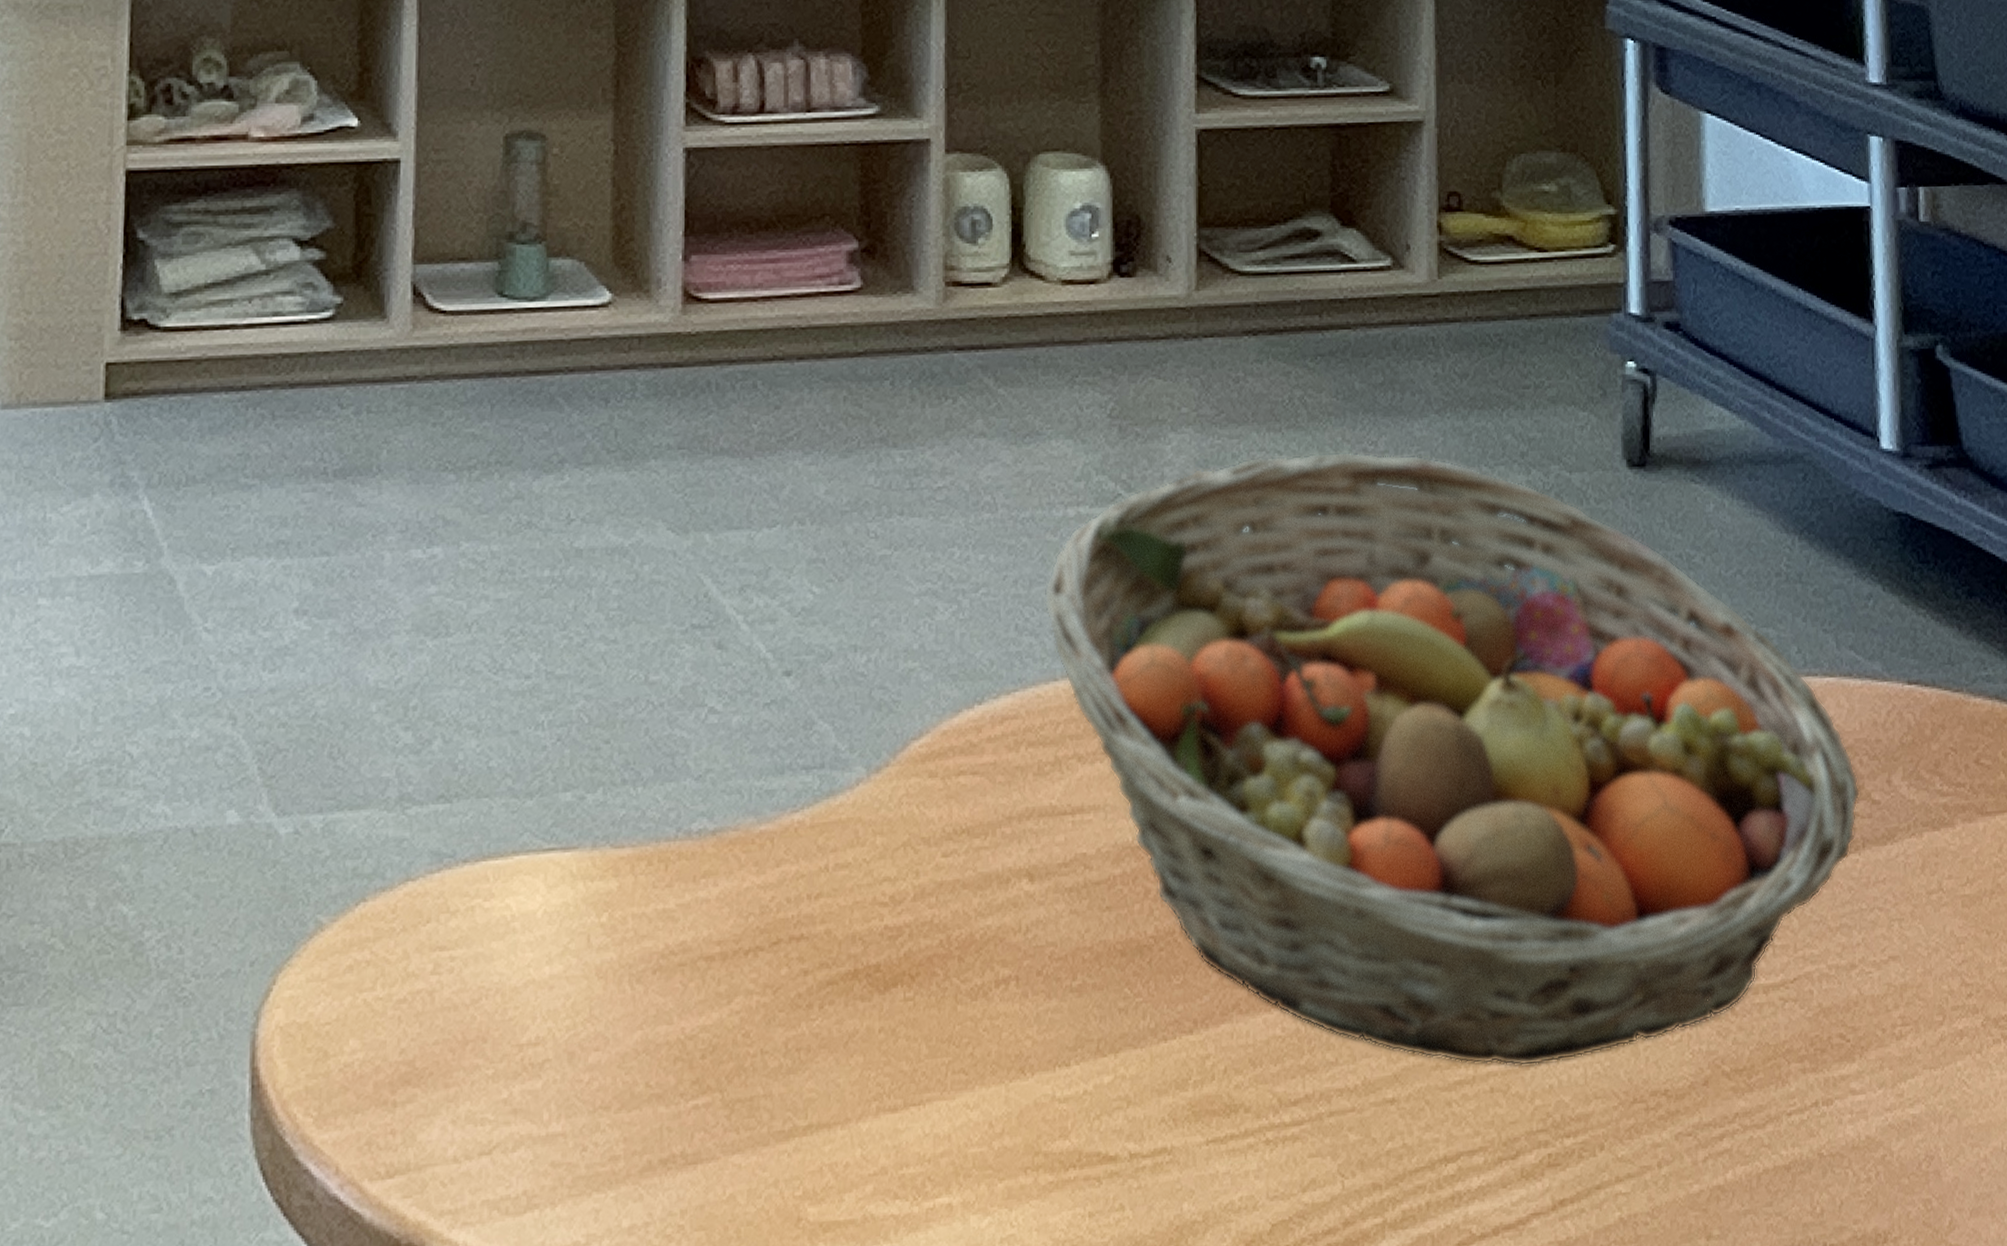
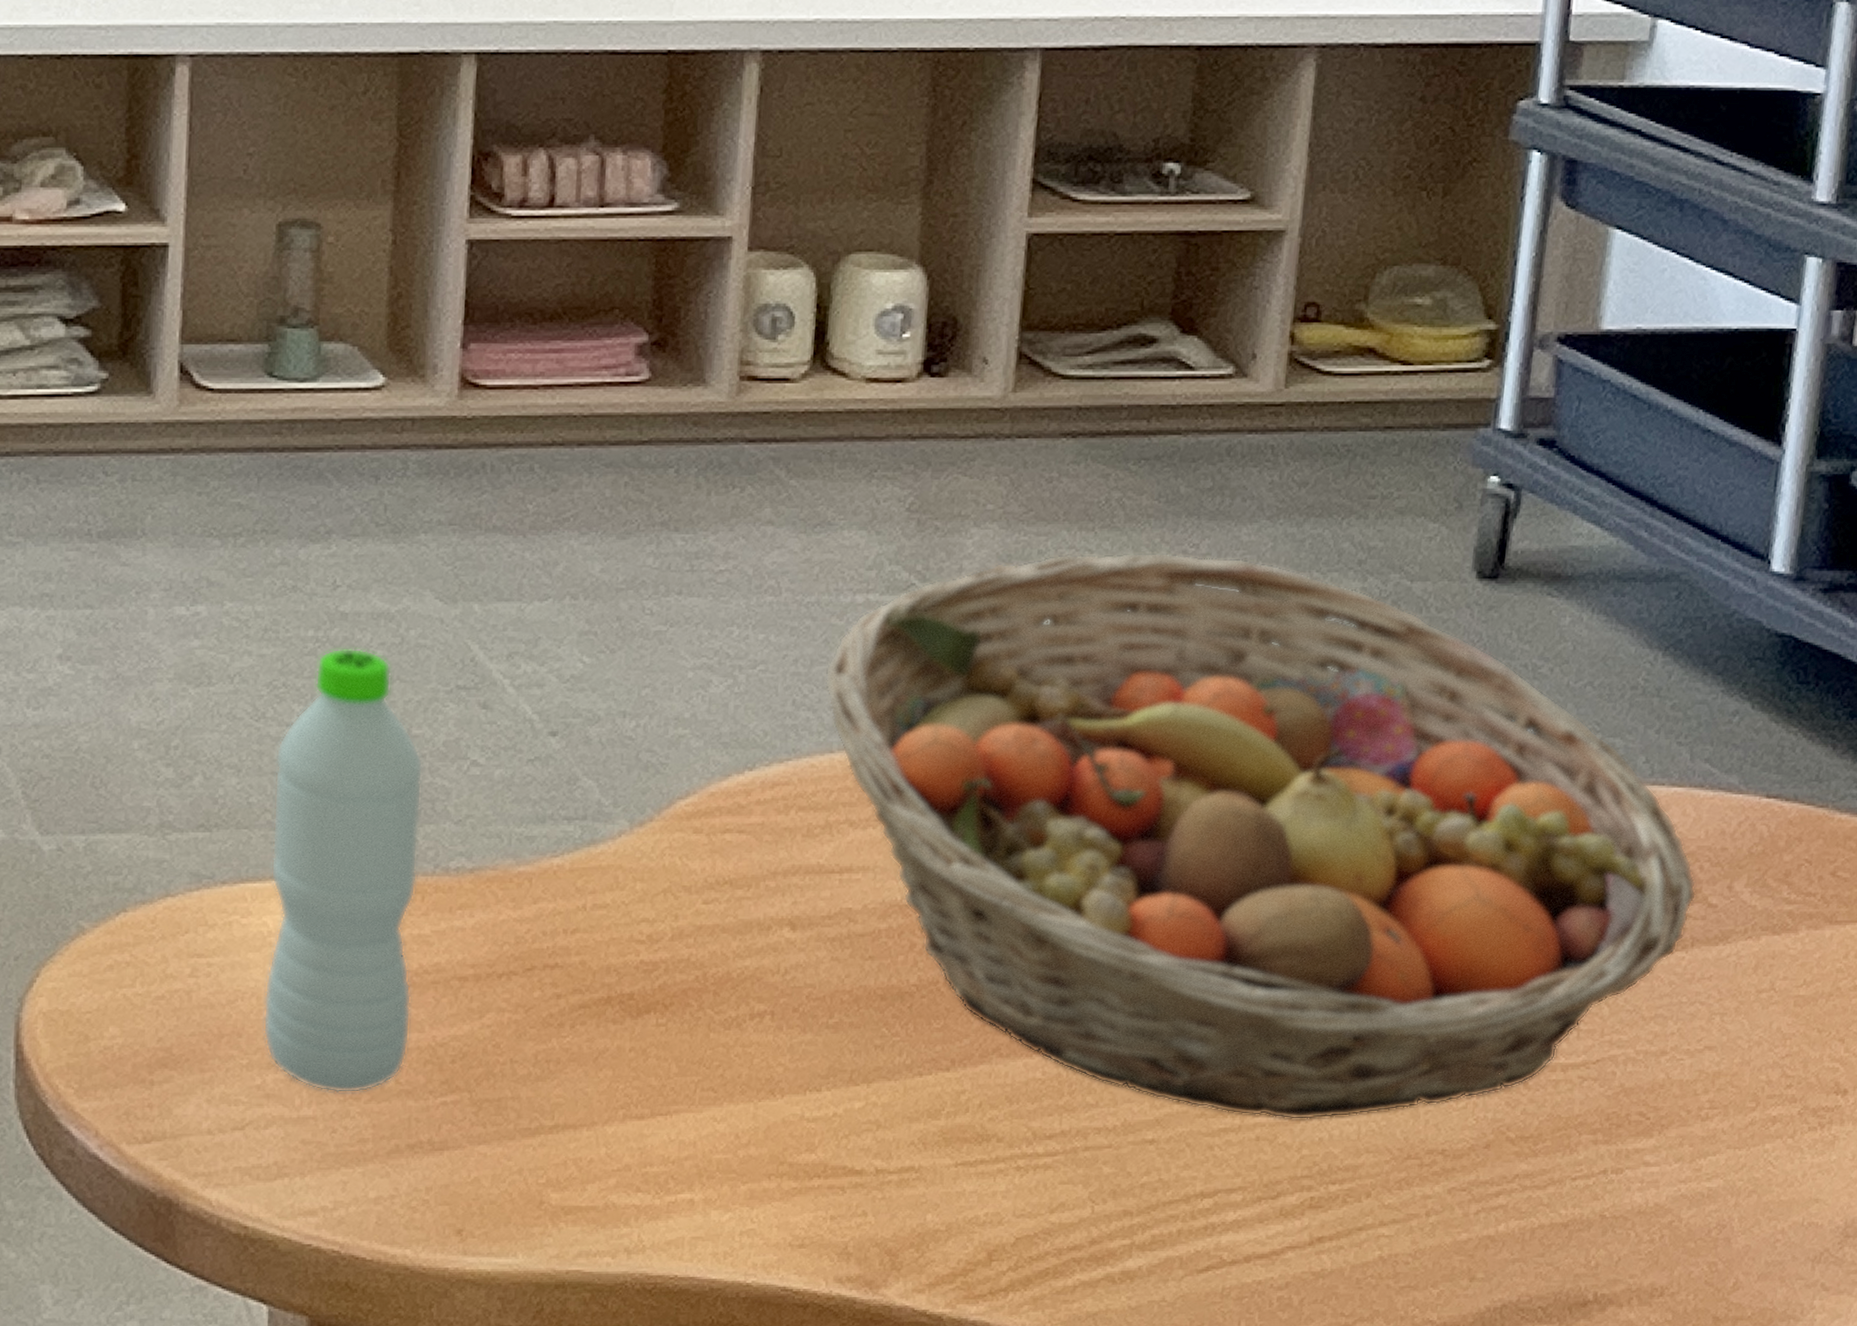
water bottle: none [508,587,662,1104] -> present [262,648,424,1094]

